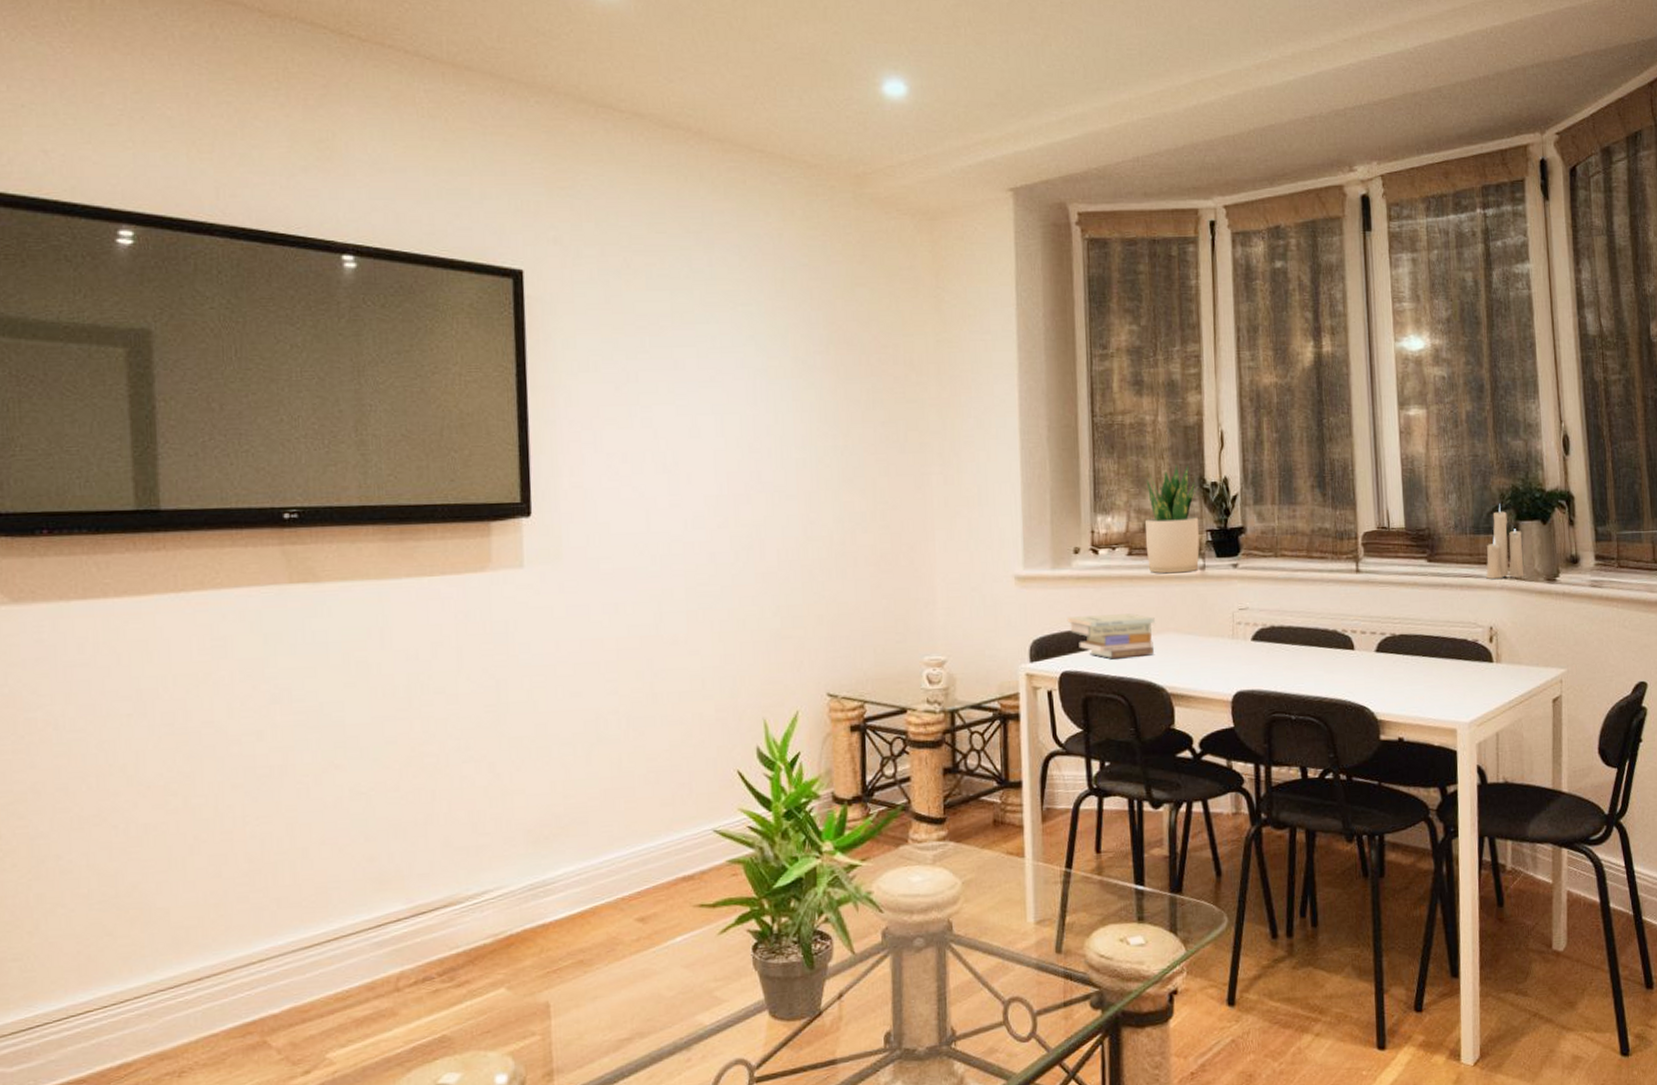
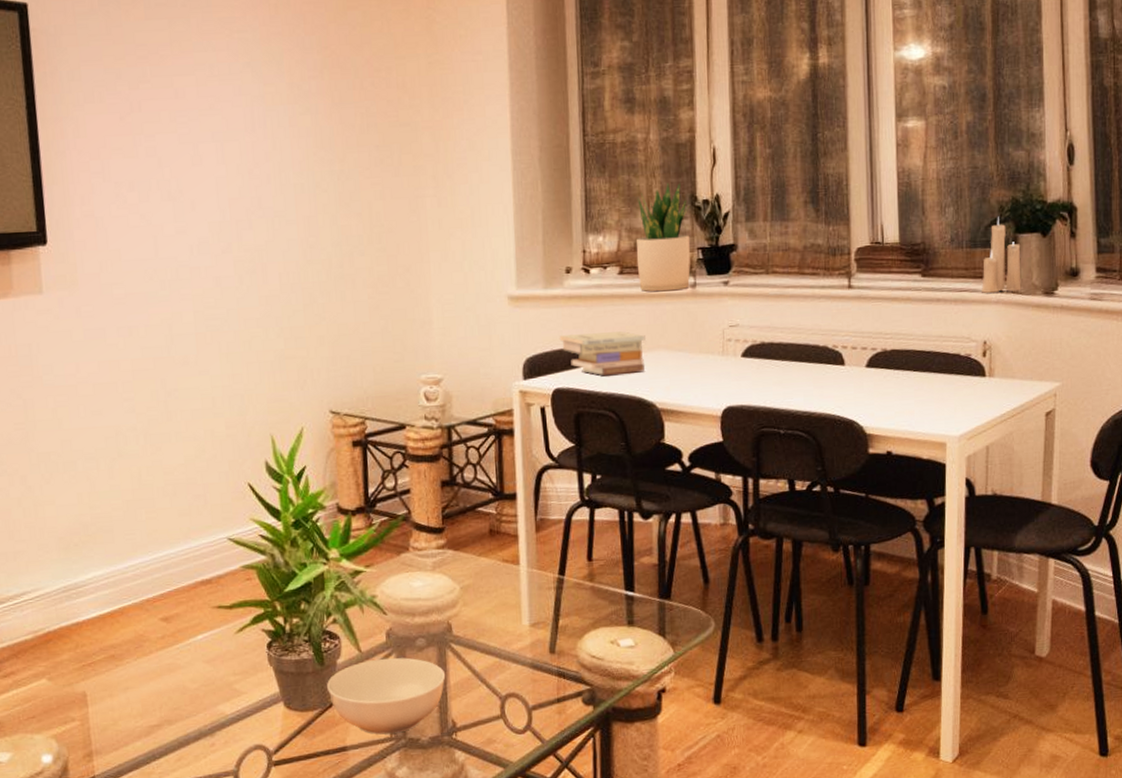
bowl: none [815,959,945,1045] -> present [326,657,446,735]

